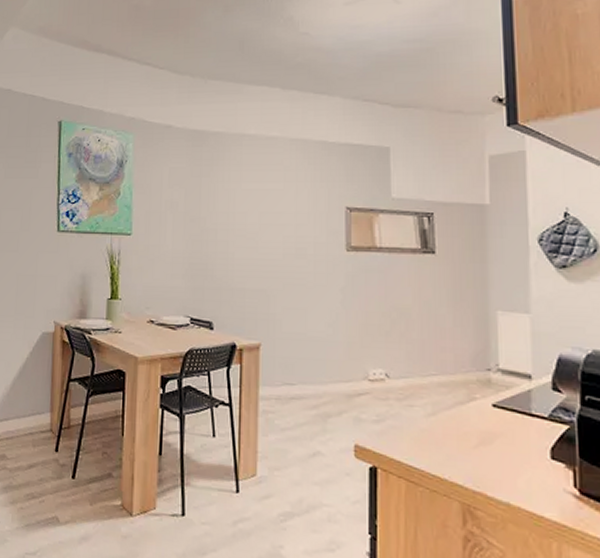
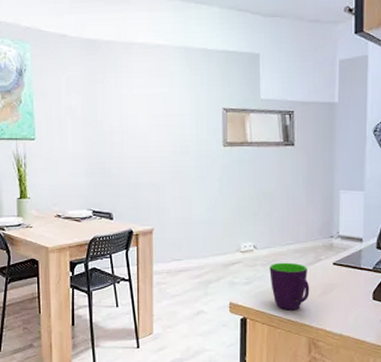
mug: none [406,397,462,463] -> present [269,262,310,310]

